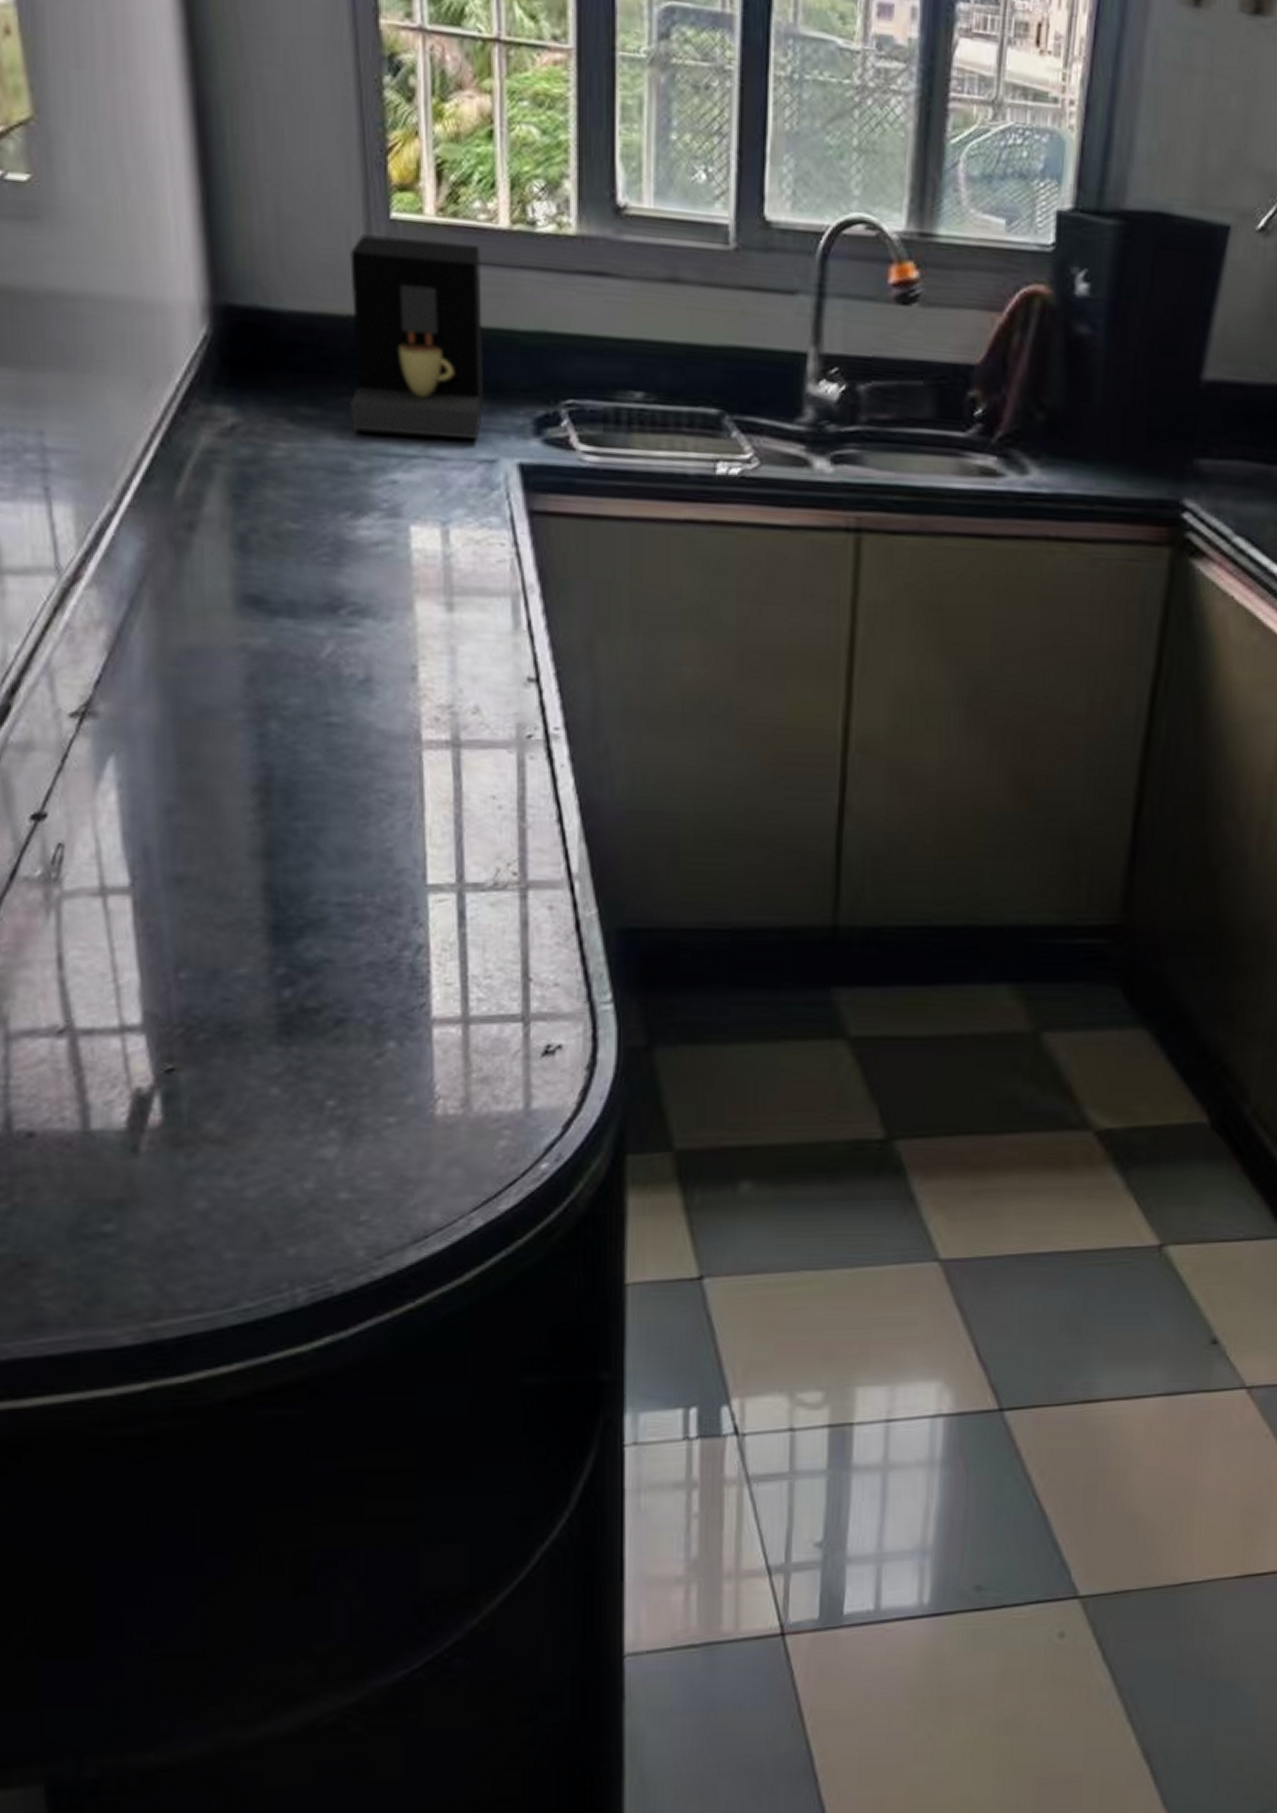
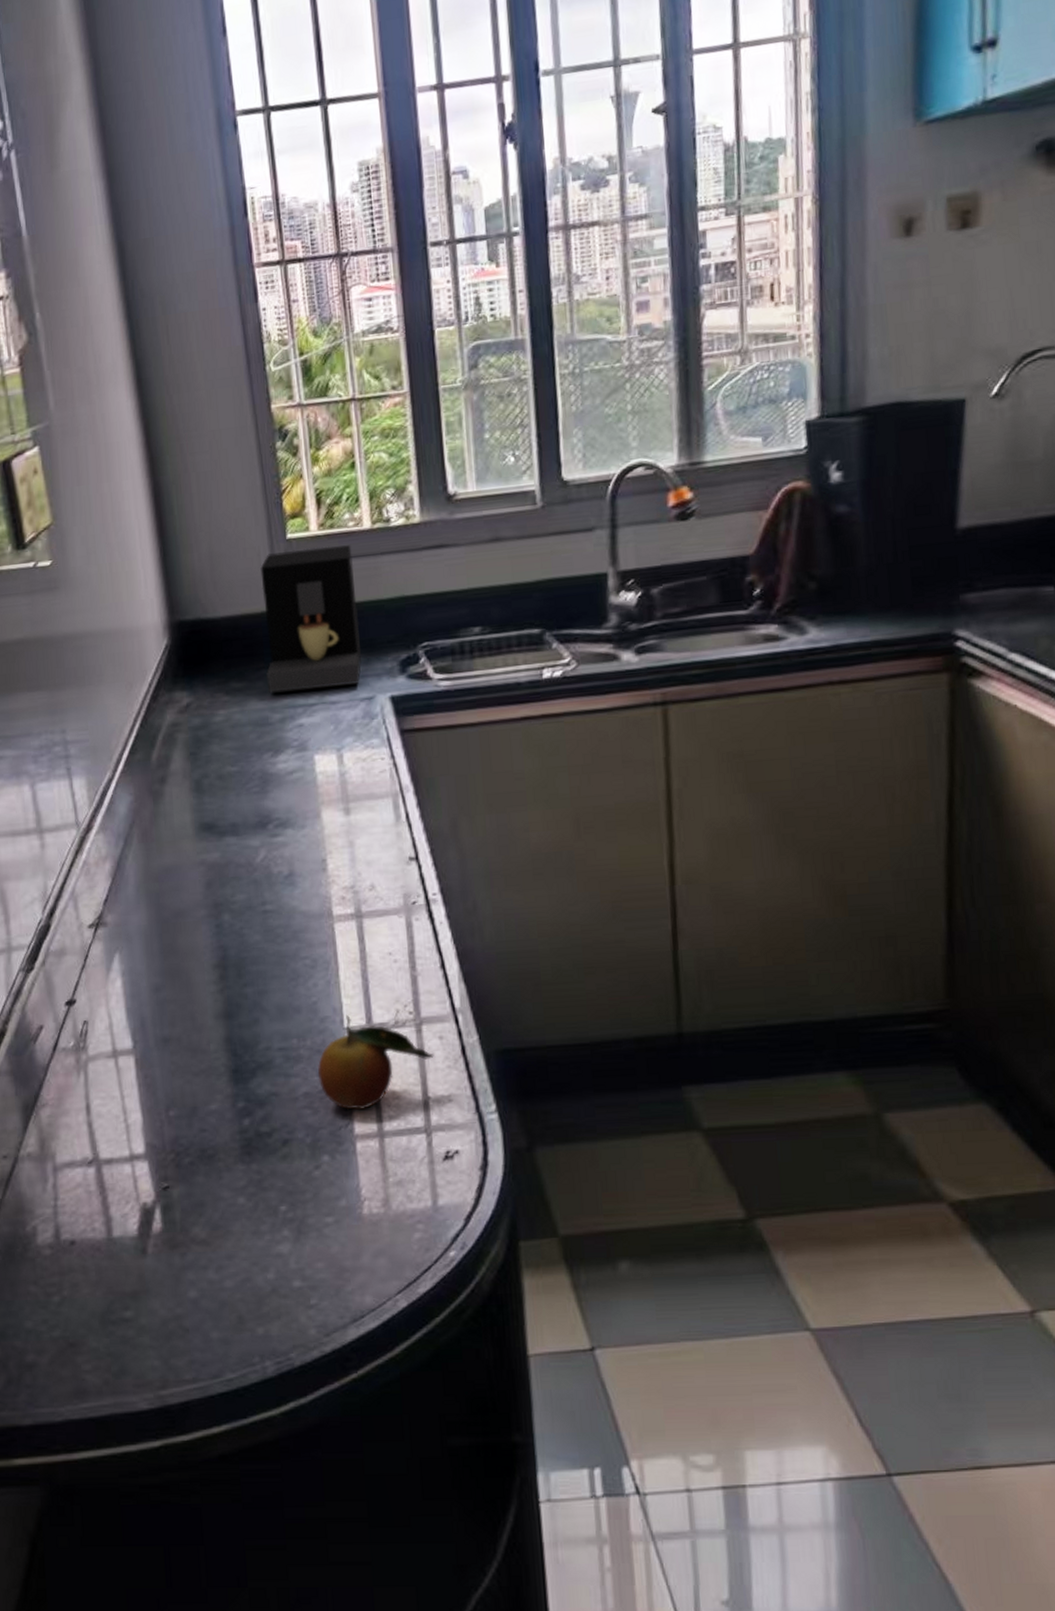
fruit: none [389,868,540,989] -> present [318,1014,434,1111]

